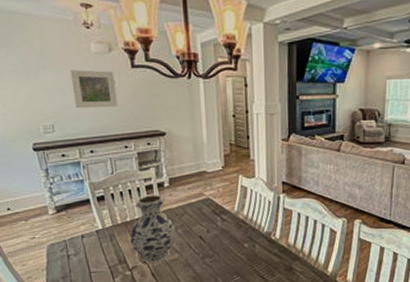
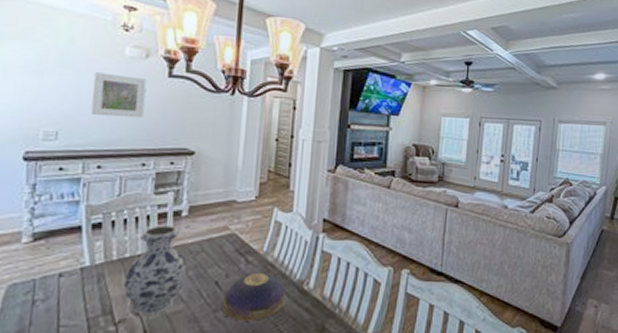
decorative bowl: none [208,227,258,265] -> present [222,272,286,321]

